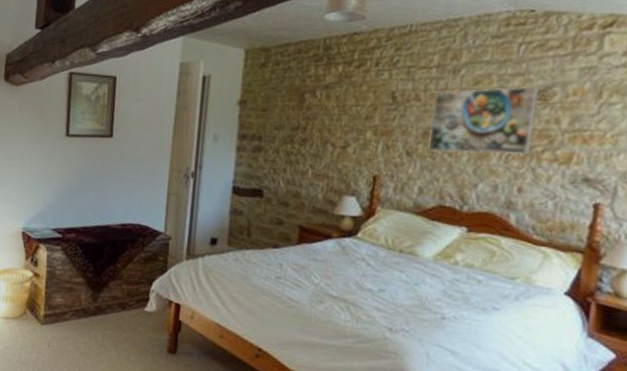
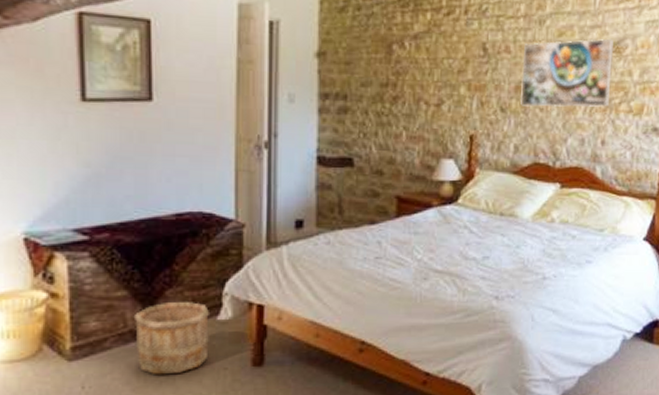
wooden bucket: none [86,291,140,348] -> present [133,302,211,375]

